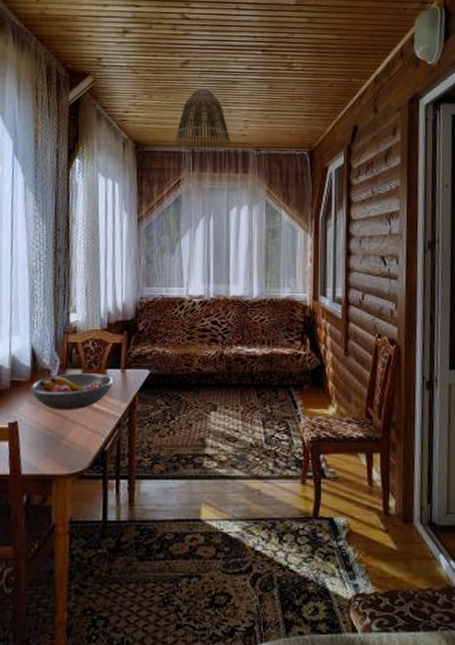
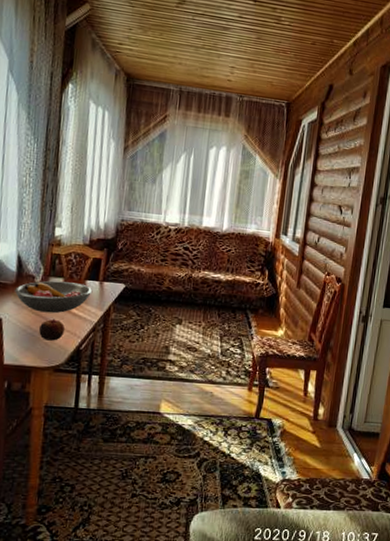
apple: none [58,417,87,443] -> present [39,319,65,341]
lamp shade: present [175,88,231,149] -> none [165,30,217,90]

